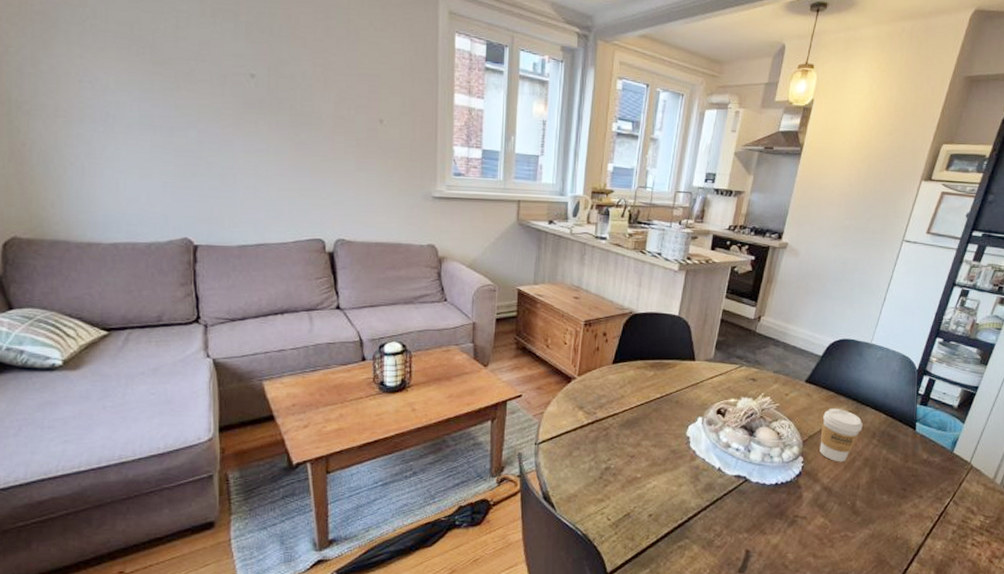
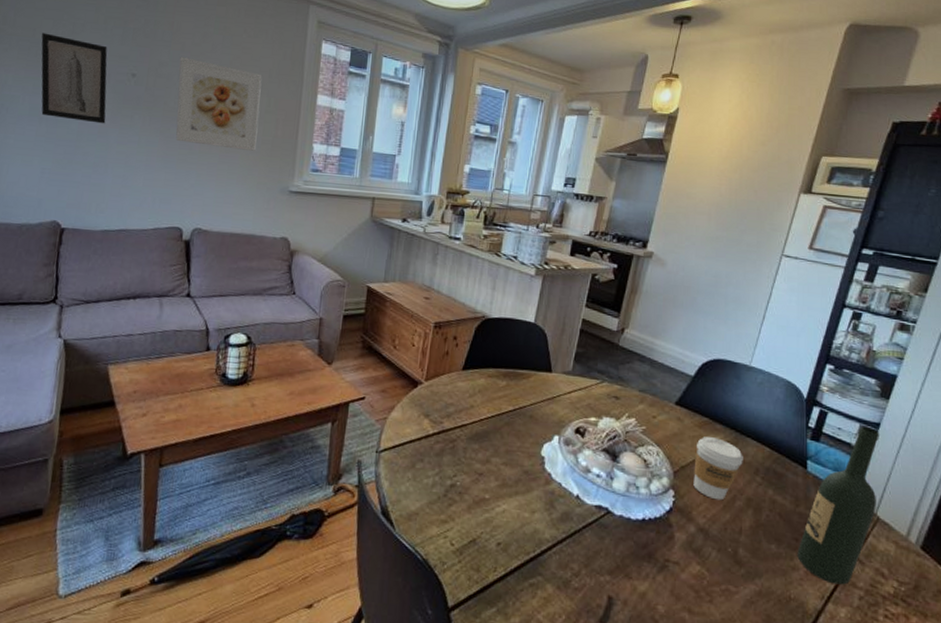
wall art: none [141,28,228,131] -> present [41,32,108,124]
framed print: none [302,54,395,156] -> present [175,57,262,151]
wine bottle: none [904,391,977,523] -> present [797,427,879,585]

